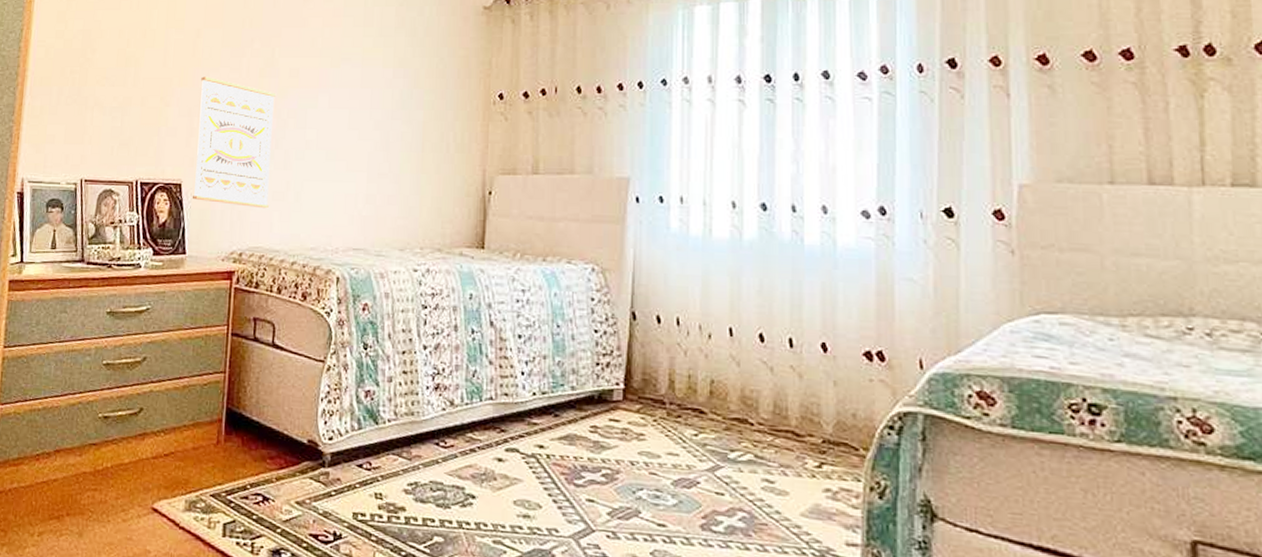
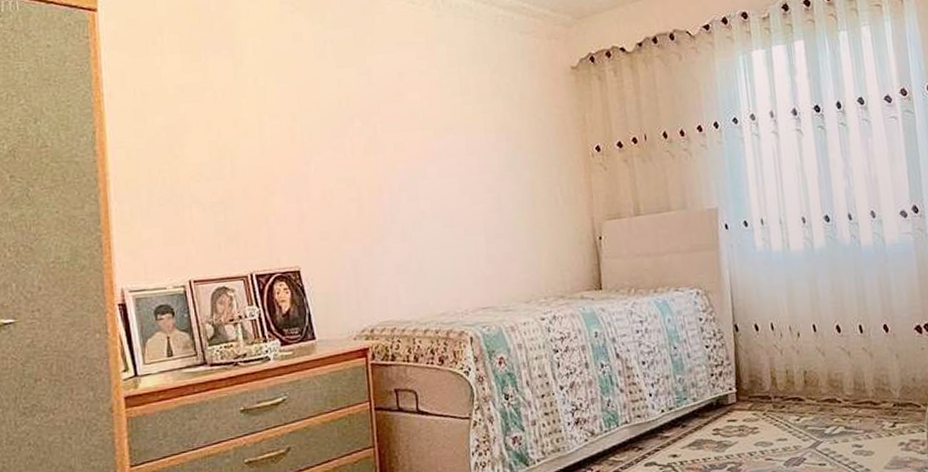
wall art: present [192,76,277,209] -> none [304,160,394,285]

